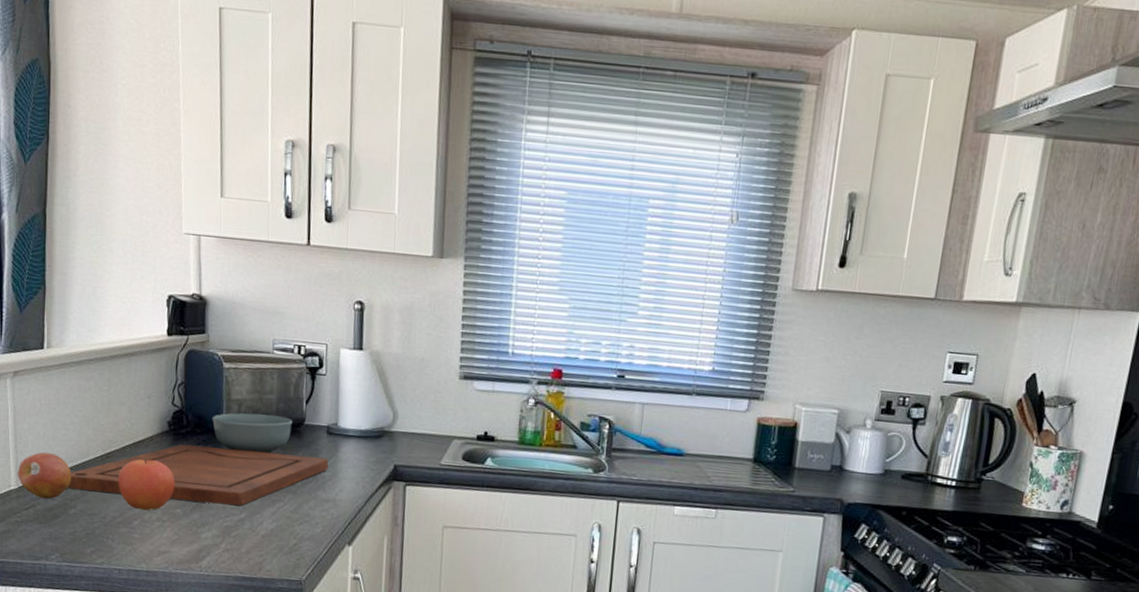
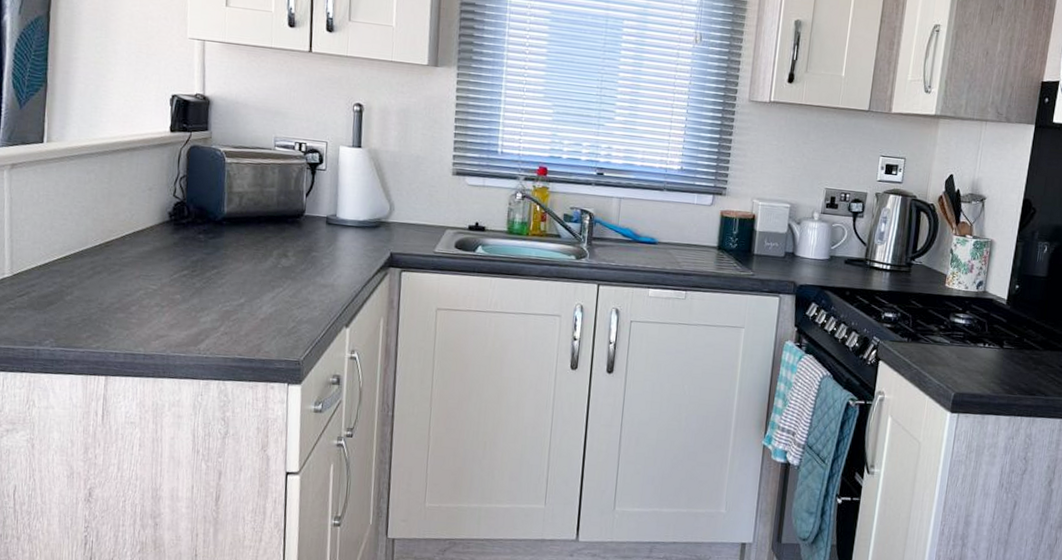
fruit: present [17,452,72,500] -> none [11,241,69,287]
cutting board: present [66,444,329,506] -> none [63,233,328,292]
fruit: present [118,458,176,511] -> none [117,246,175,297]
bowl: present [211,413,293,454] -> none [213,204,293,243]

